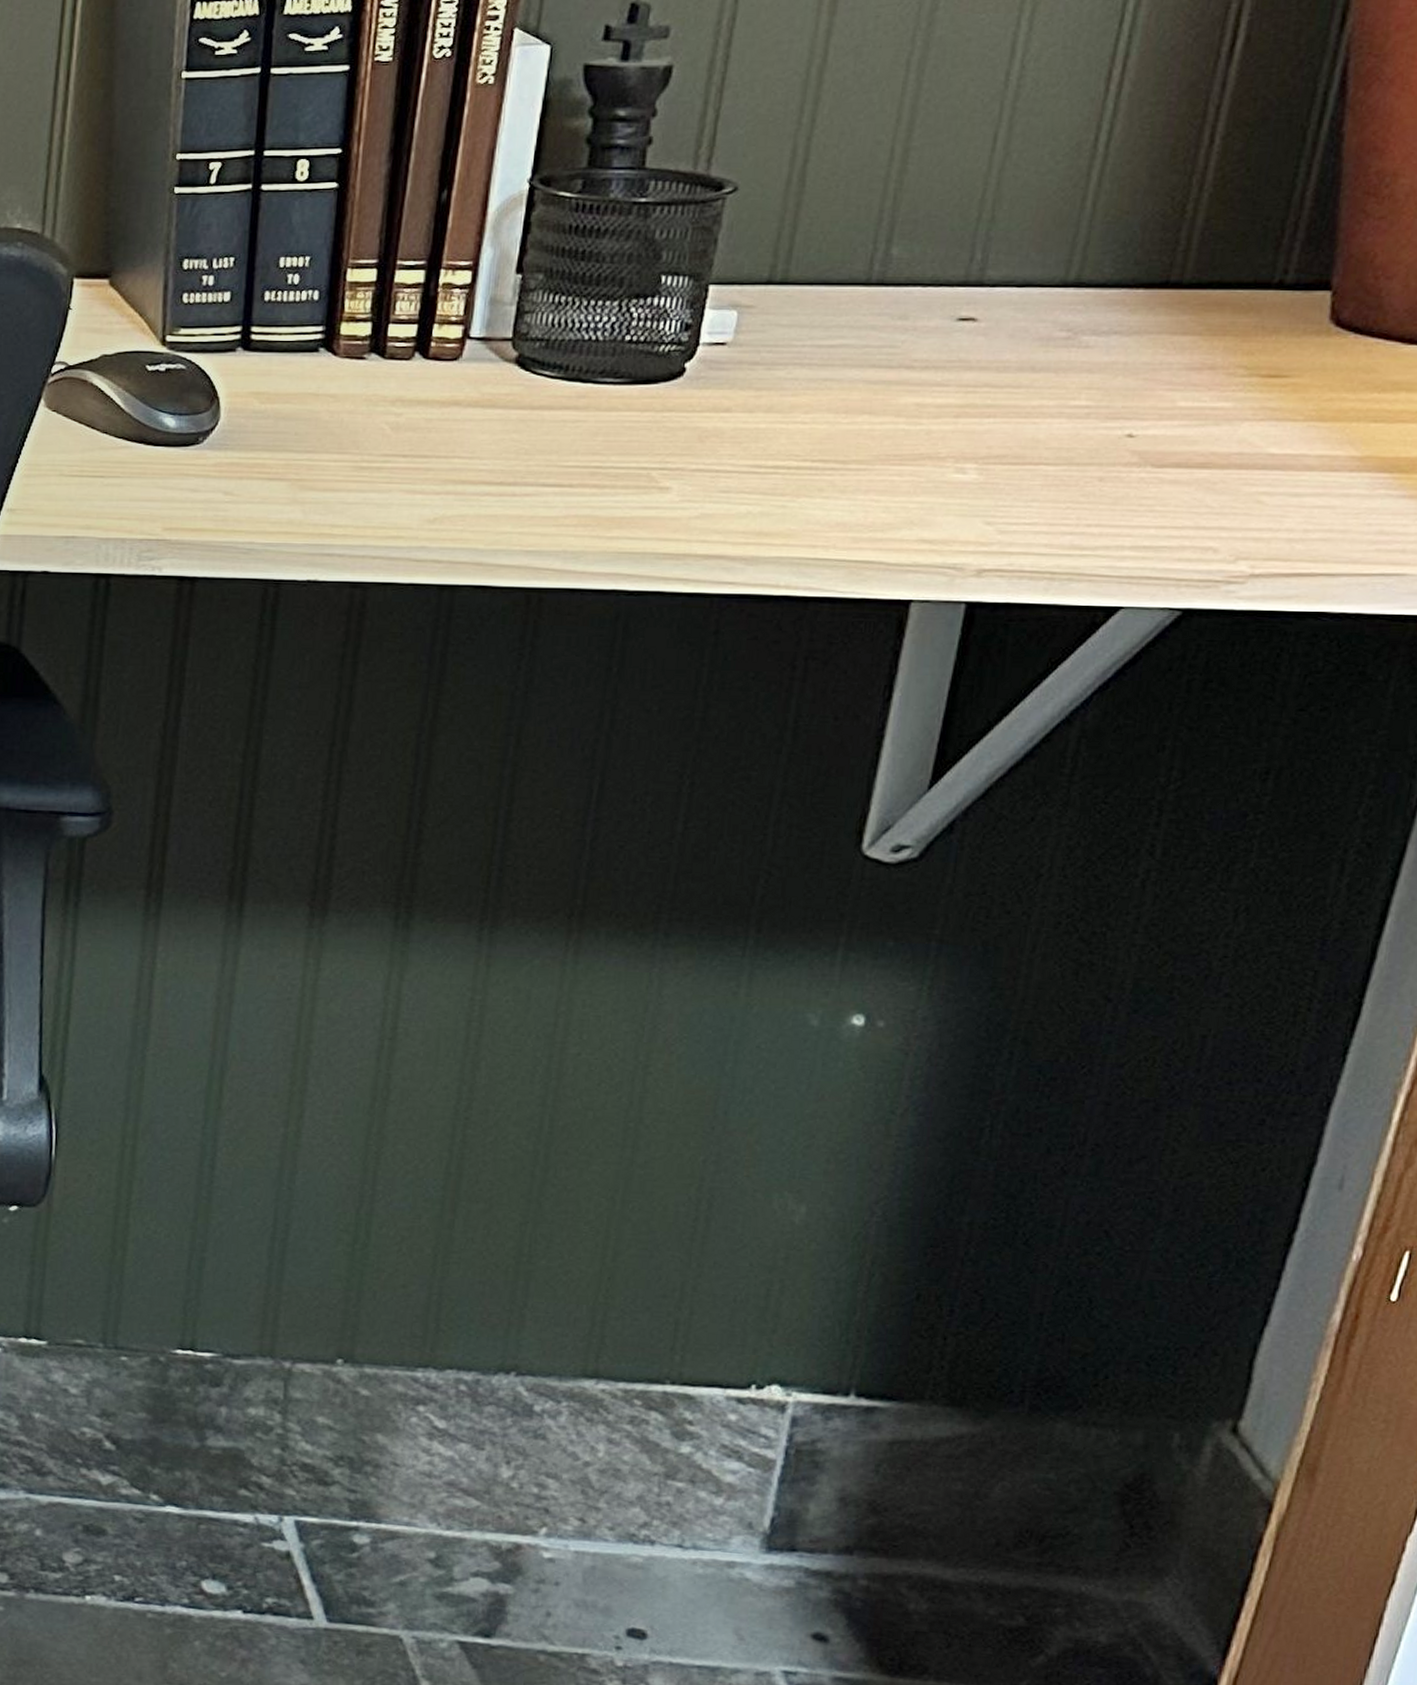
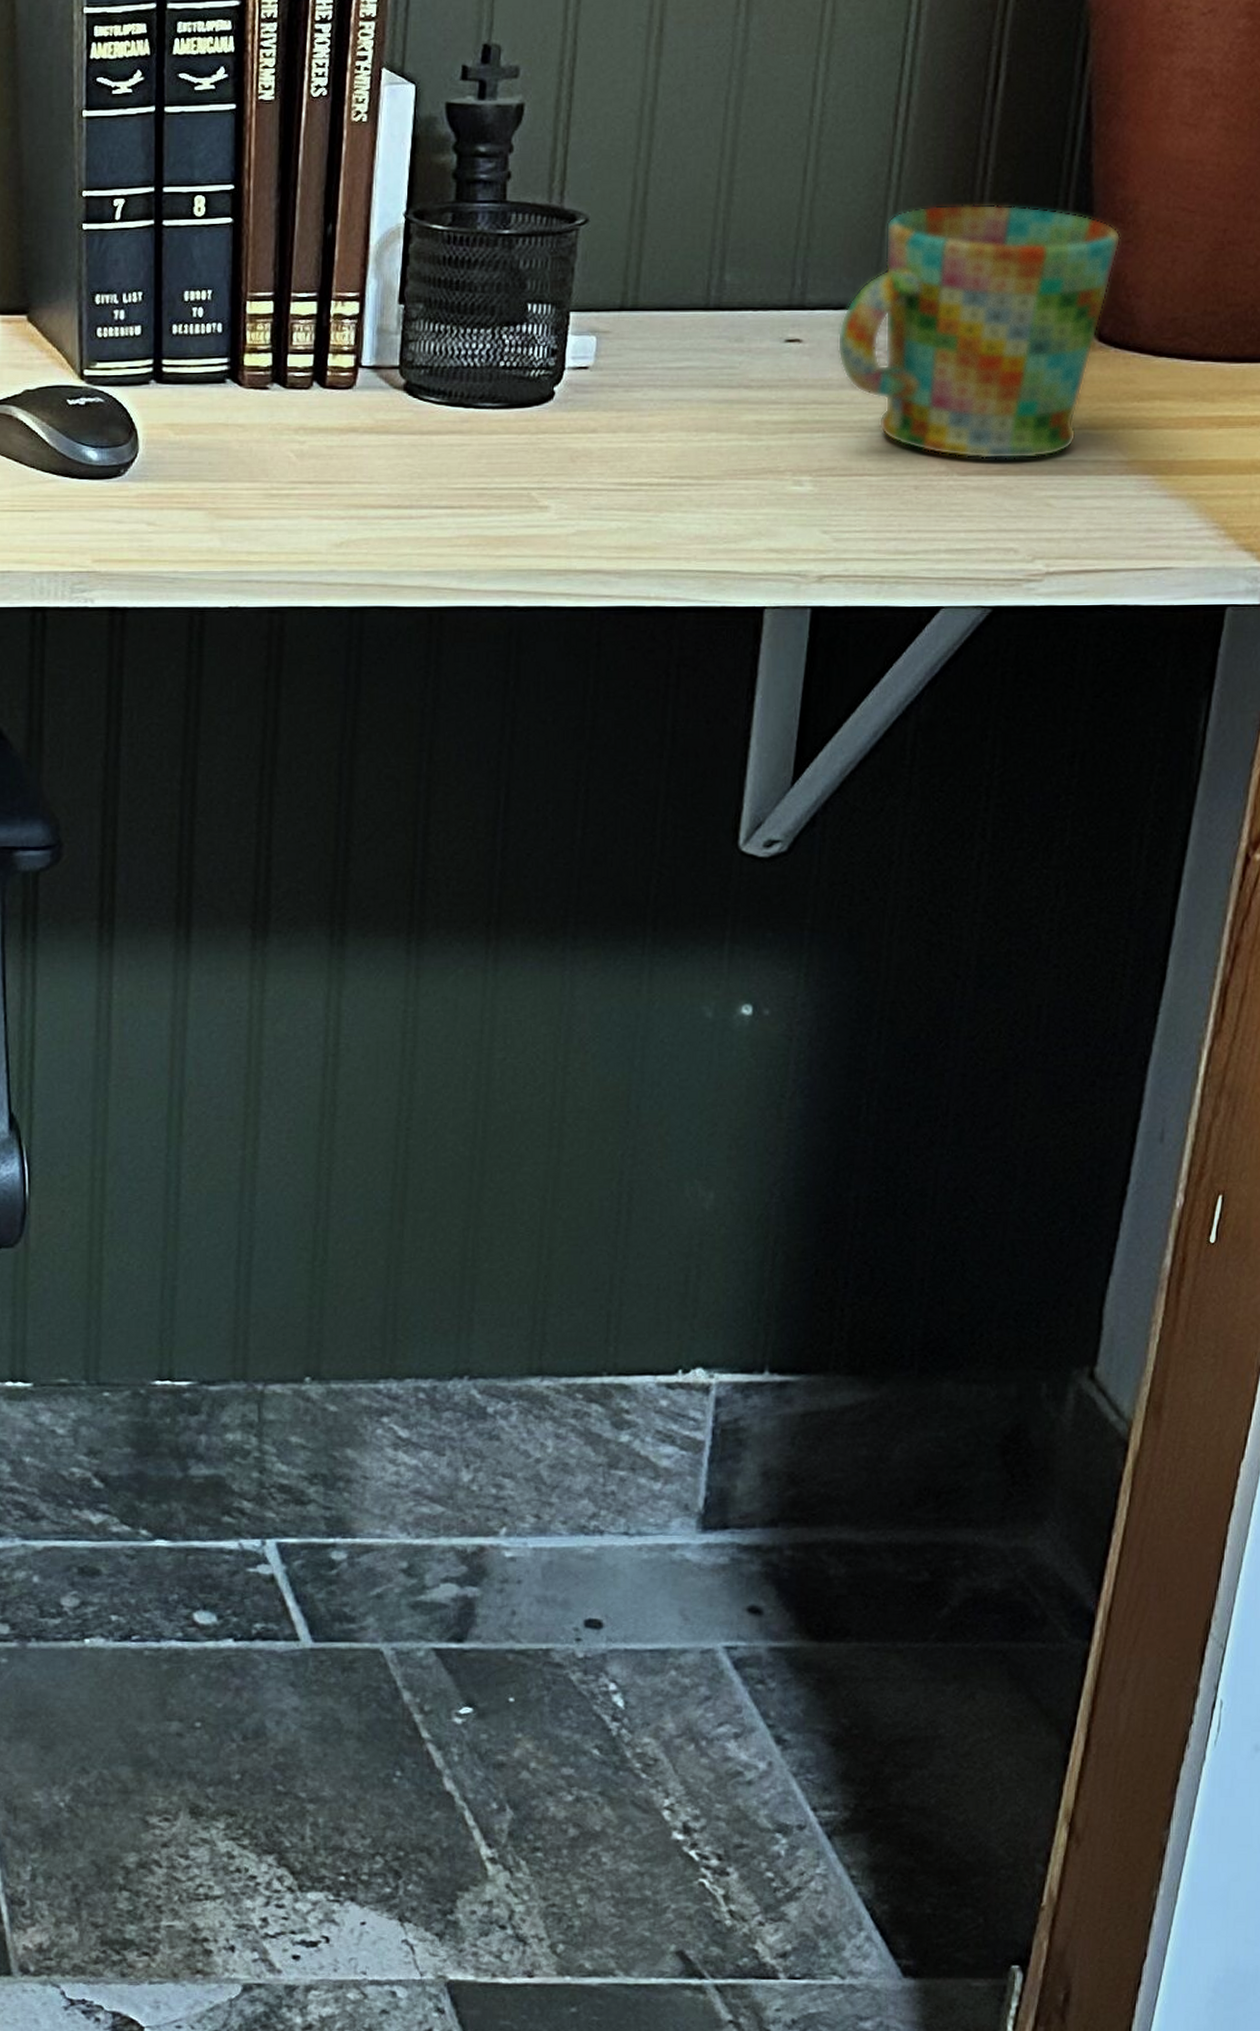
mug: none [1018,175,1373,452] -> present [837,204,1121,460]

